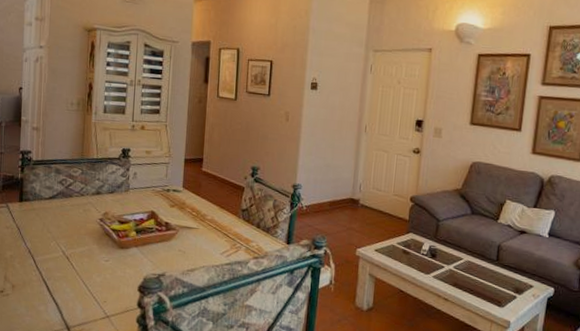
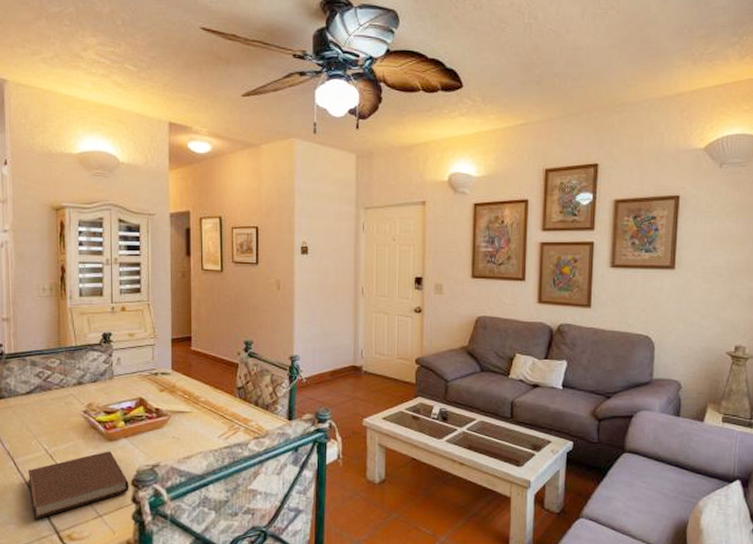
notebook: none [45,257,136,315] -> present [28,451,129,520]

